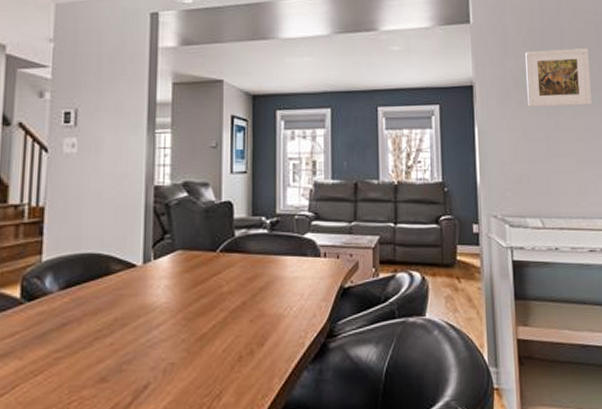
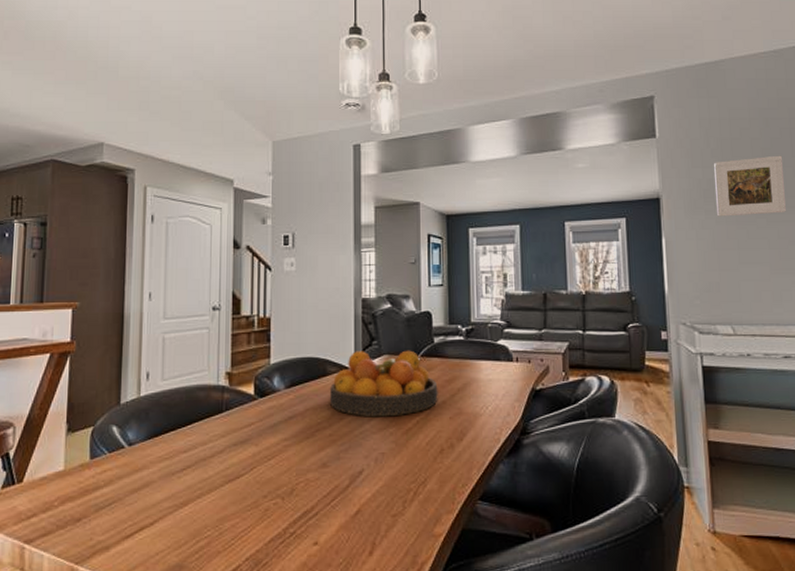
fruit bowl: none [111,245,238,322] -> present [329,350,438,417]

